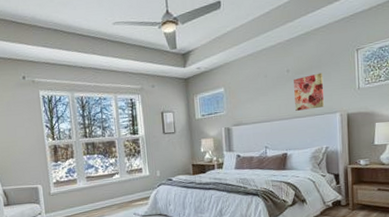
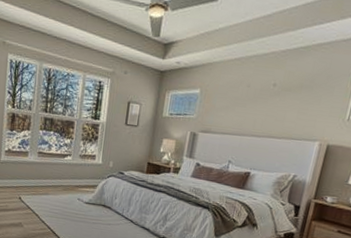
wall art: present [294,73,325,111] -> none [271,94,313,133]

